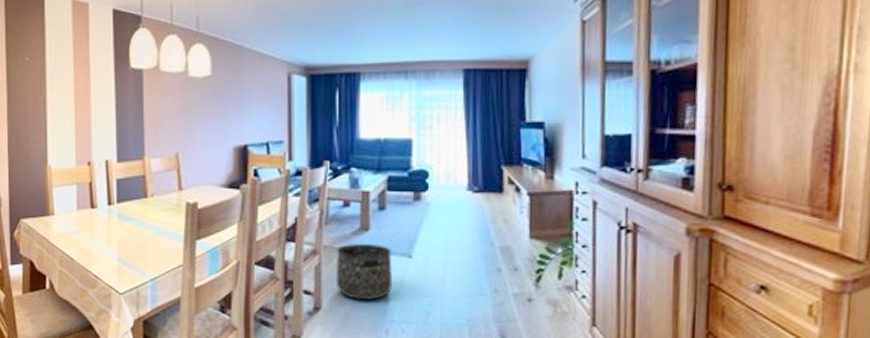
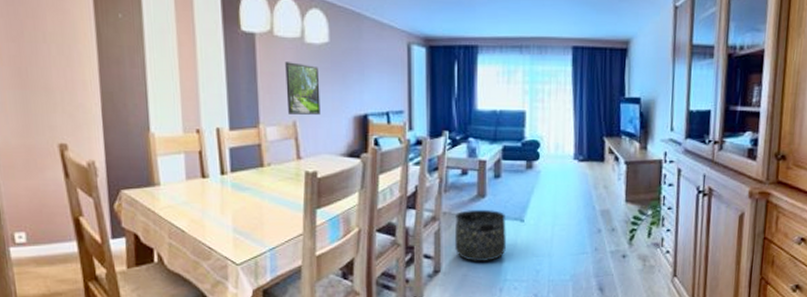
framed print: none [170,96,202,146] -> present [285,62,321,115]

